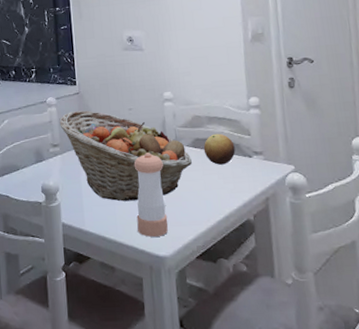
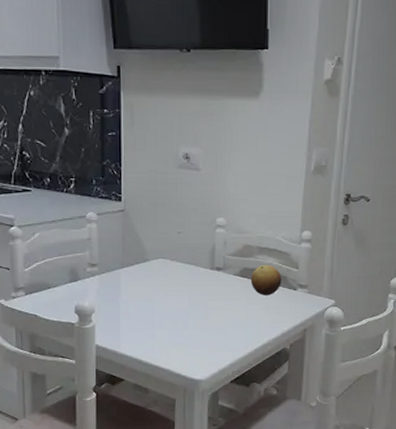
fruit basket: present [59,110,193,202] -> none [100,230,238,326]
pepper shaker: present [133,153,168,237] -> none [175,279,208,361]

